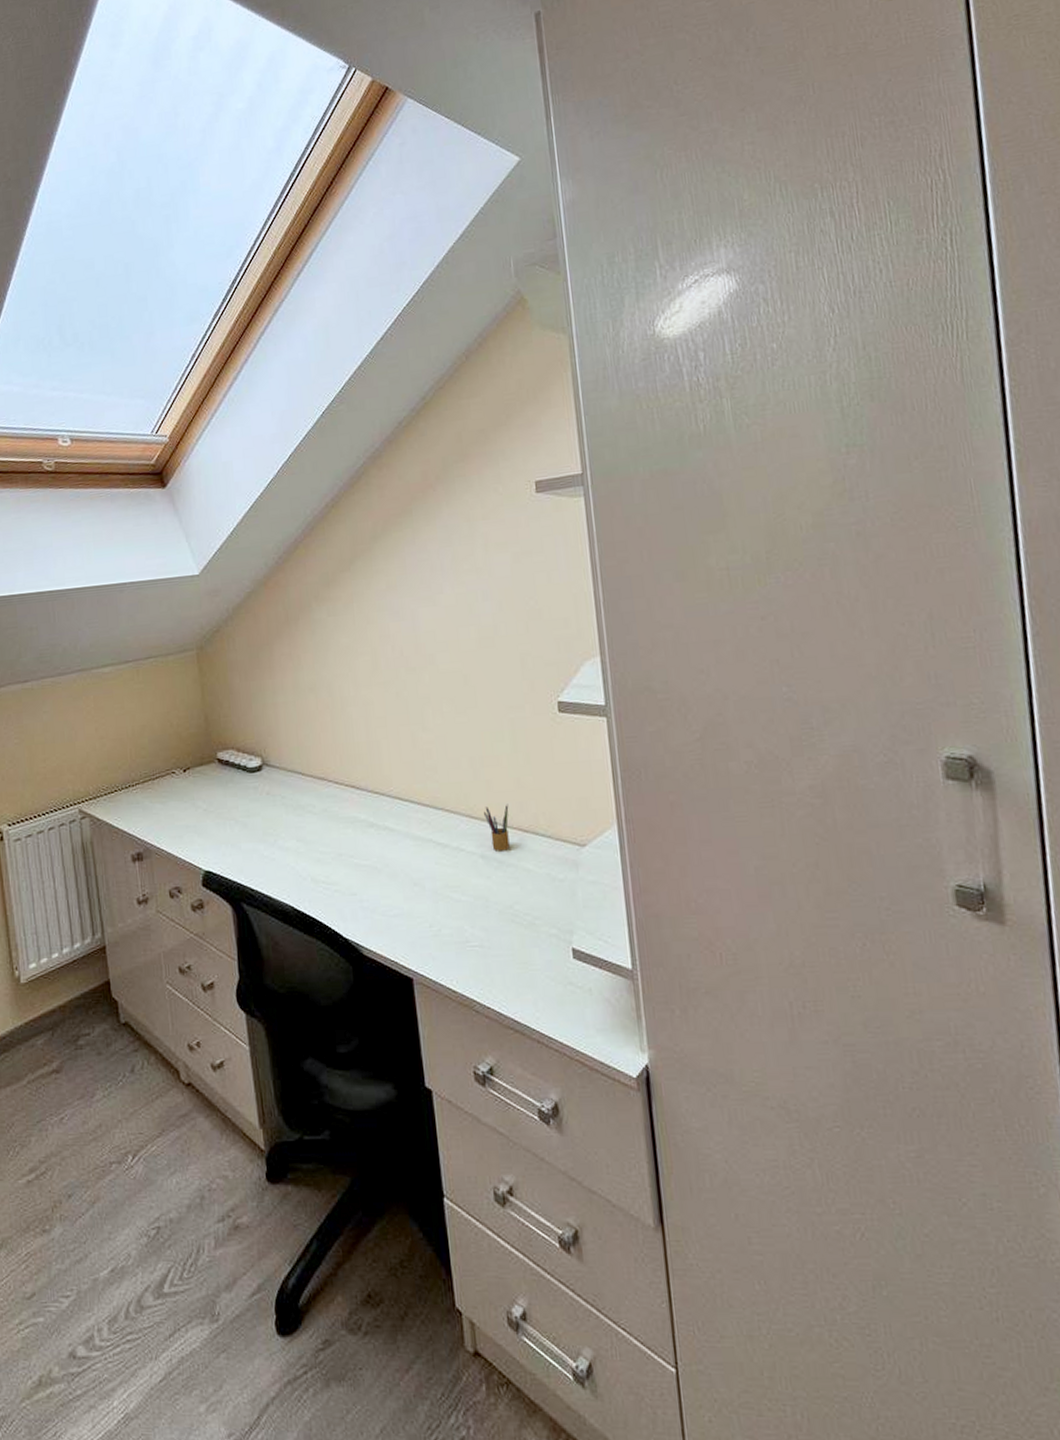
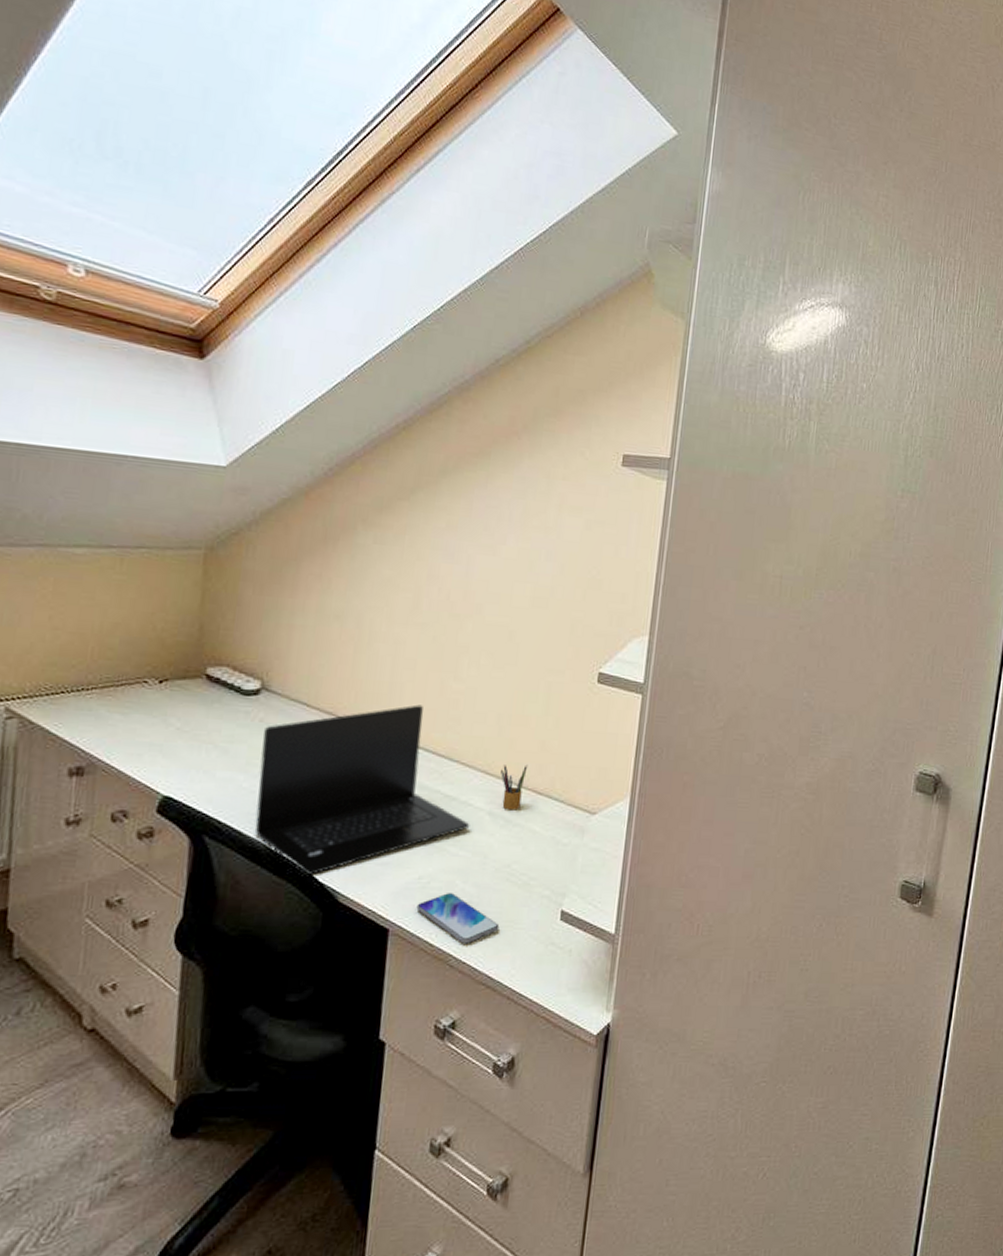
laptop: none [272,759,467,933] -> present [254,704,470,876]
smartphone: none [433,939,515,989] -> present [416,893,500,944]

